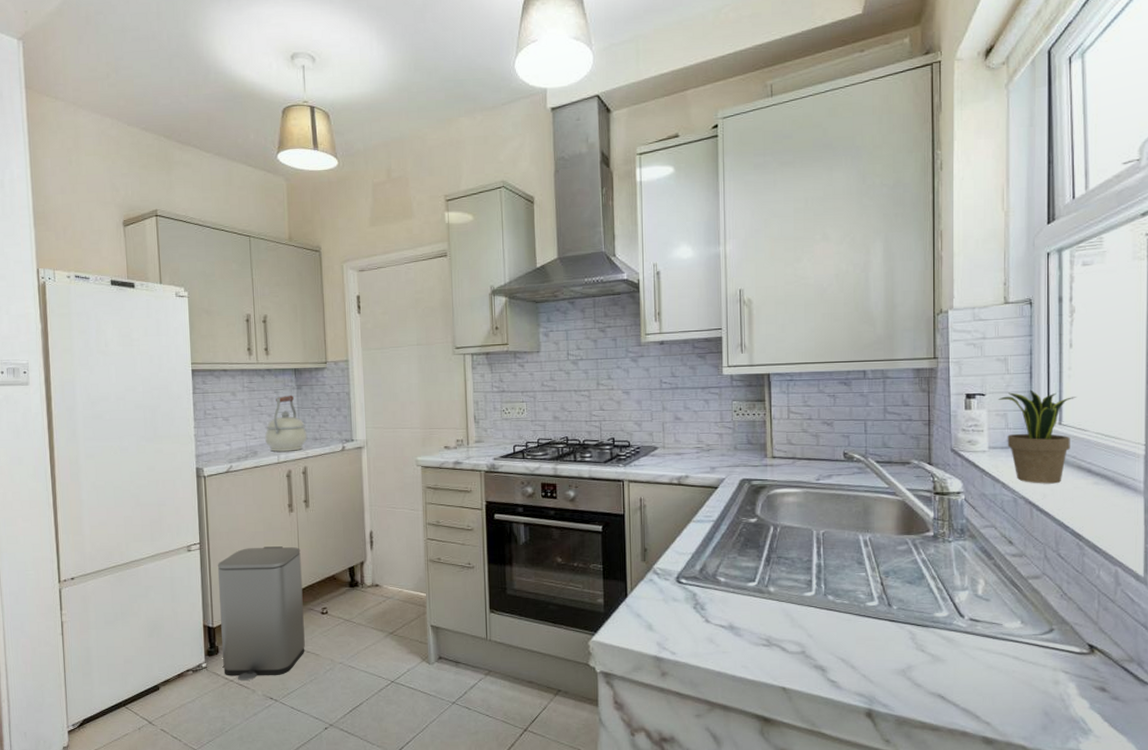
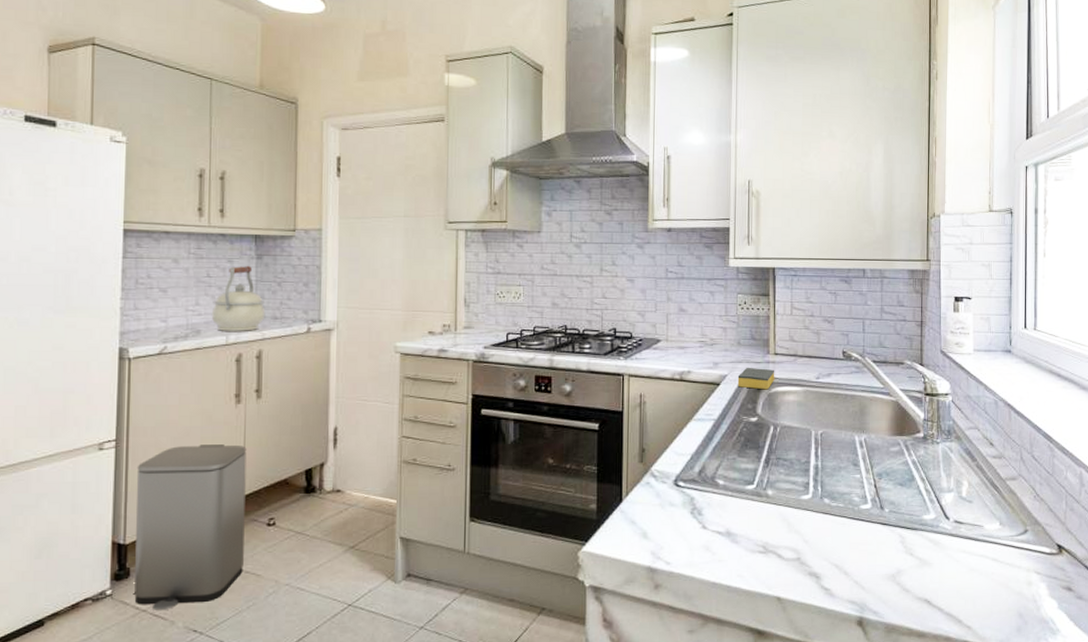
sponge: none [735,470,774,492] -> present [737,367,775,390]
potted plant: present [998,389,1077,484] -> none [983,295,1049,387]

